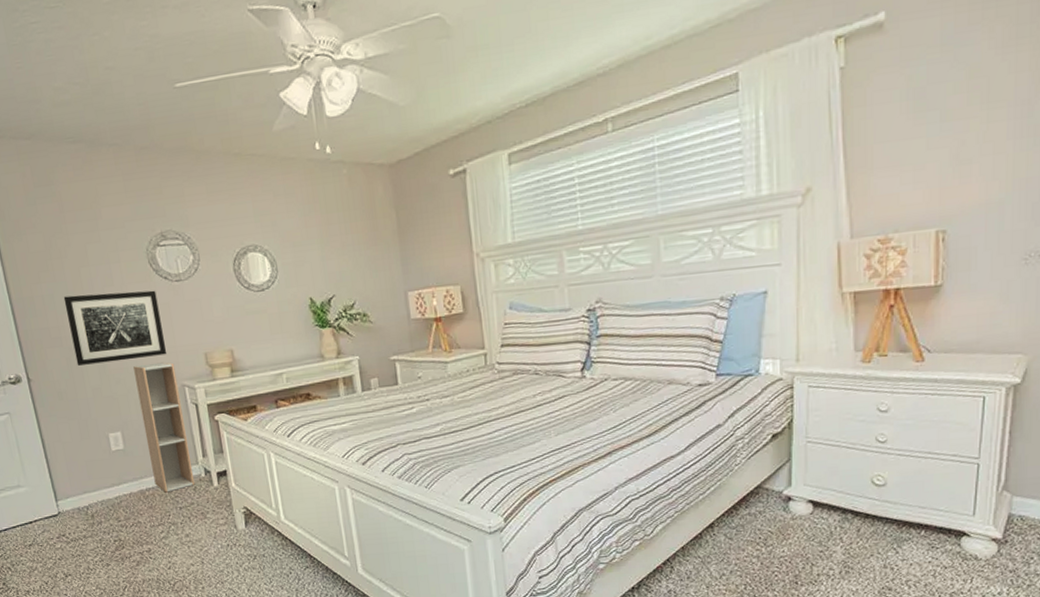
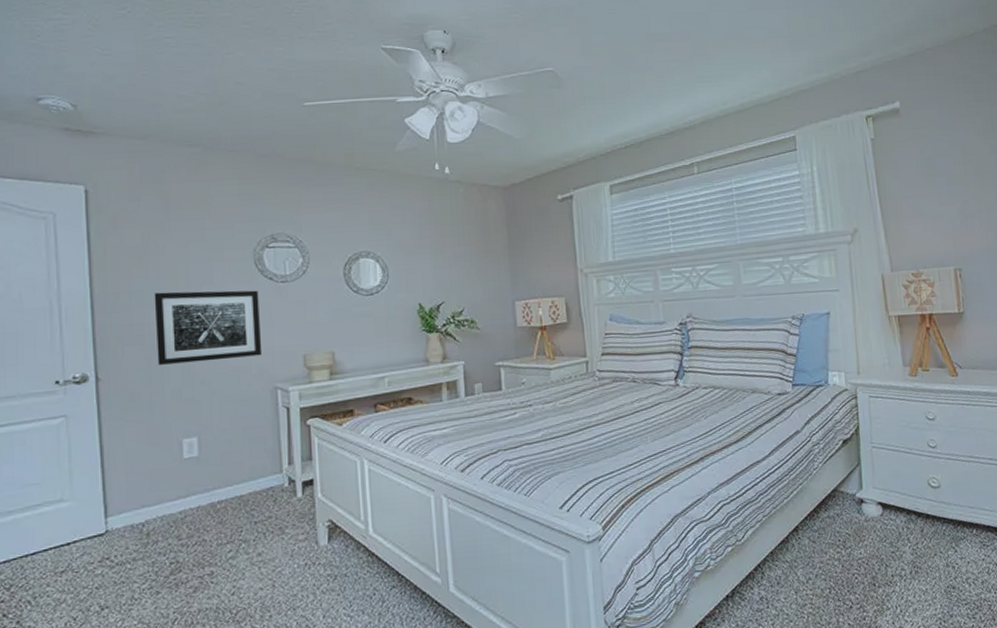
shelf unit: present [133,362,195,493] -> none [222,363,276,505]

